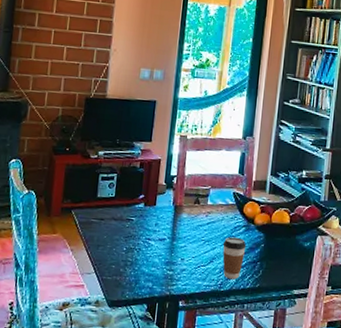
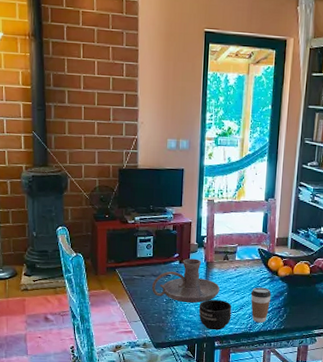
candle holder: none [110,200,188,254] -> present [151,258,220,303]
mug: none [163,249,201,287] -> present [198,299,232,331]

